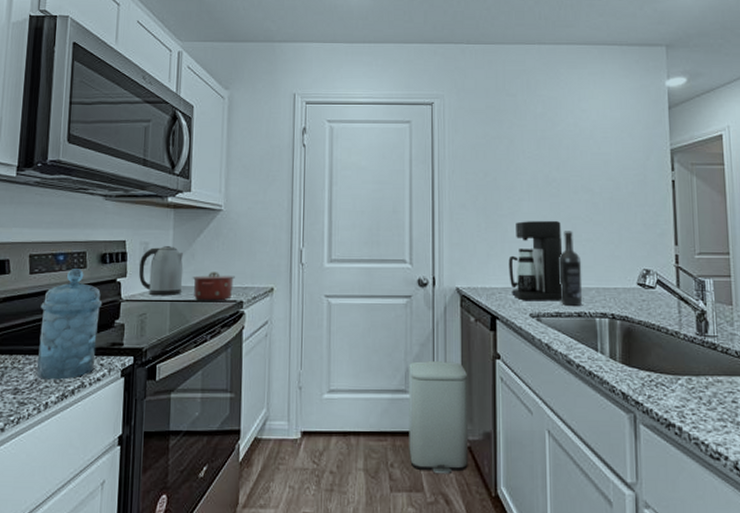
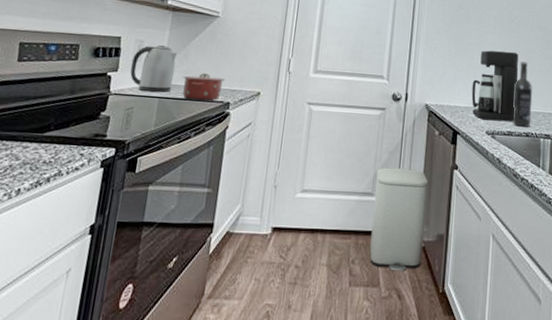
canister: present [36,267,103,380] -> none [11,58,91,167]

